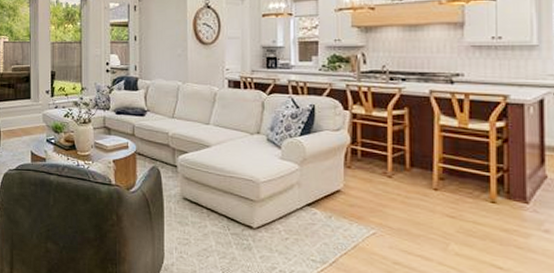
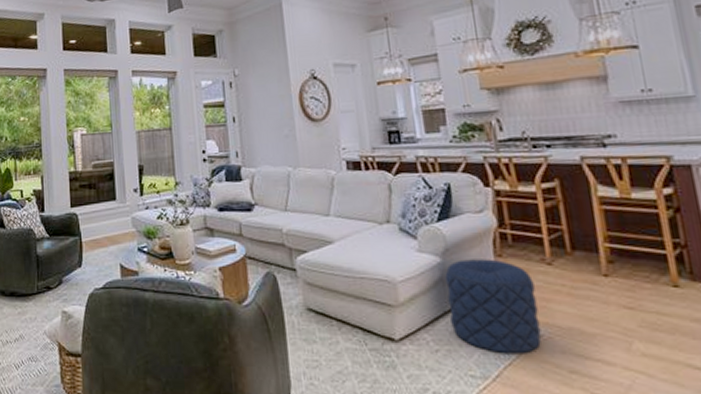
pouf: none [301,168,375,246] -> present [445,259,542,353]

